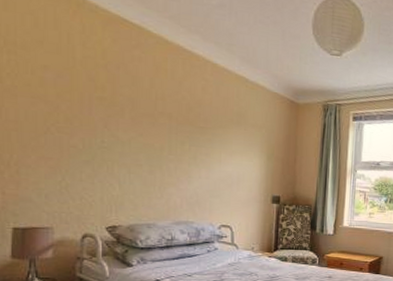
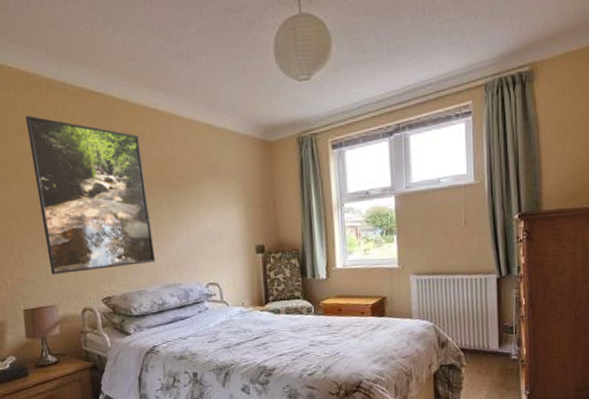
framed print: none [47,28,171,198] -> present [25,115,156,274]

